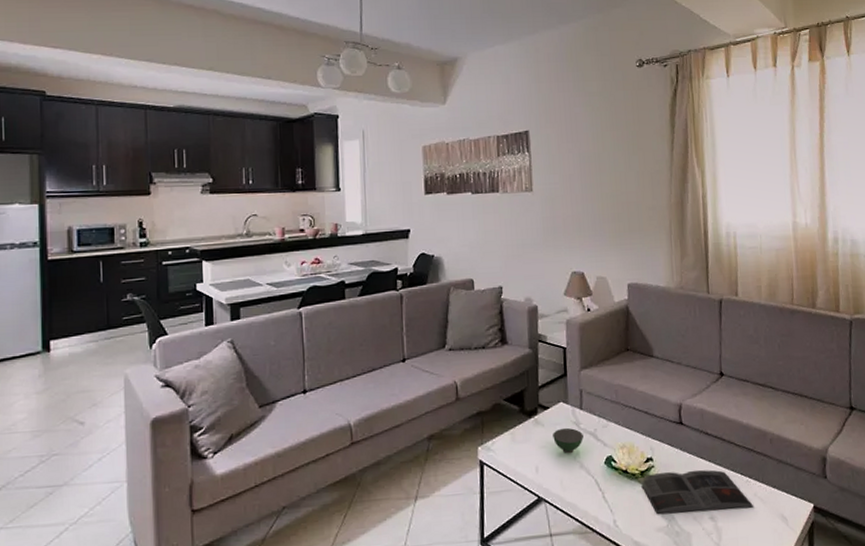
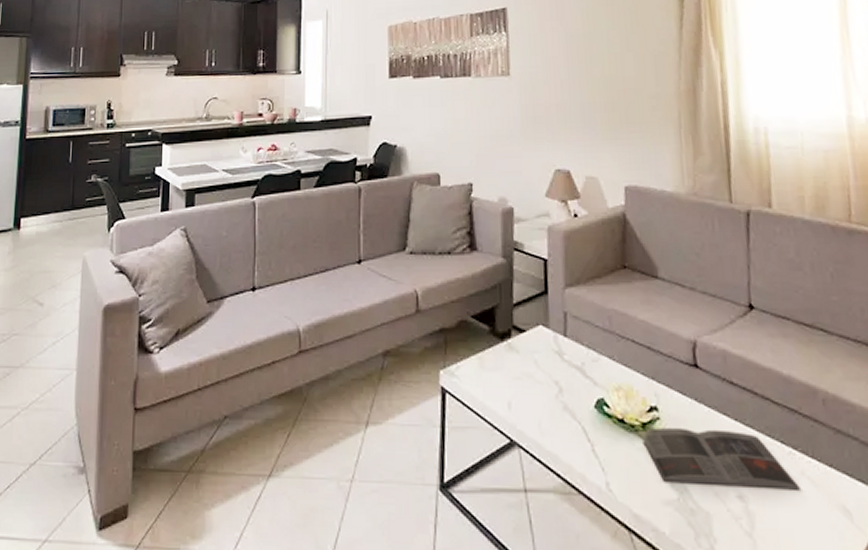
bowl: present [553,427,583,454] -> none [530,357,568,391]

